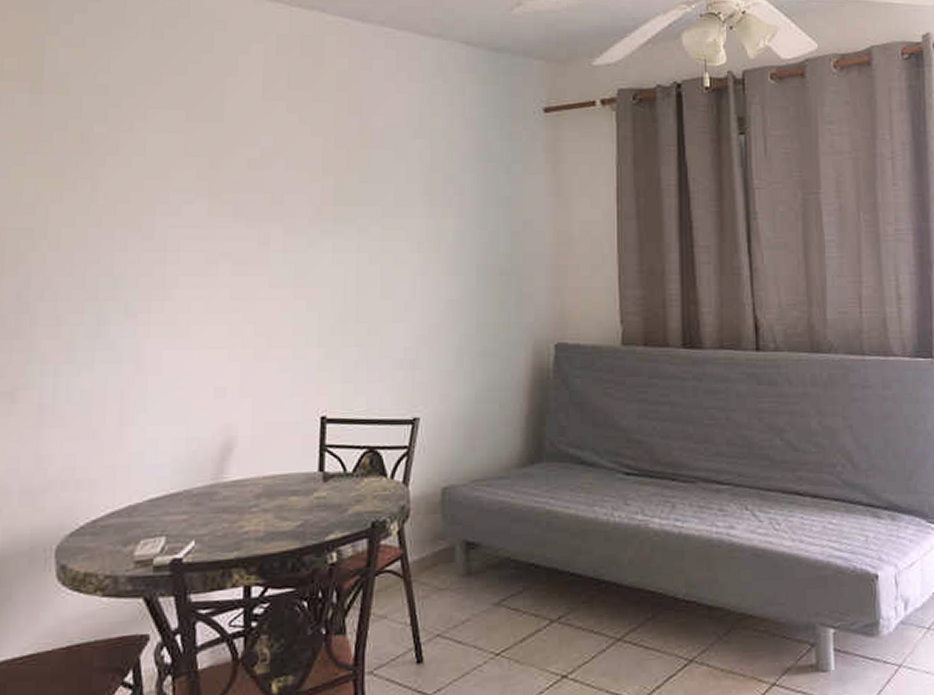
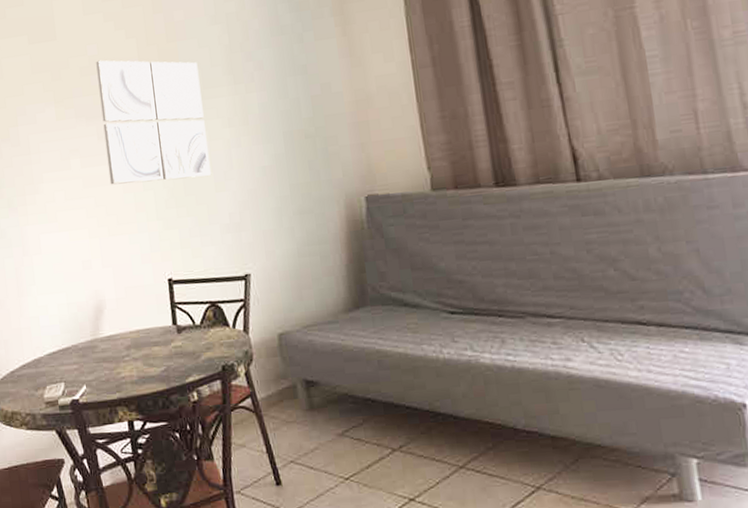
wall art: none [265,154,391,303] -> present [96,60,212,185]

